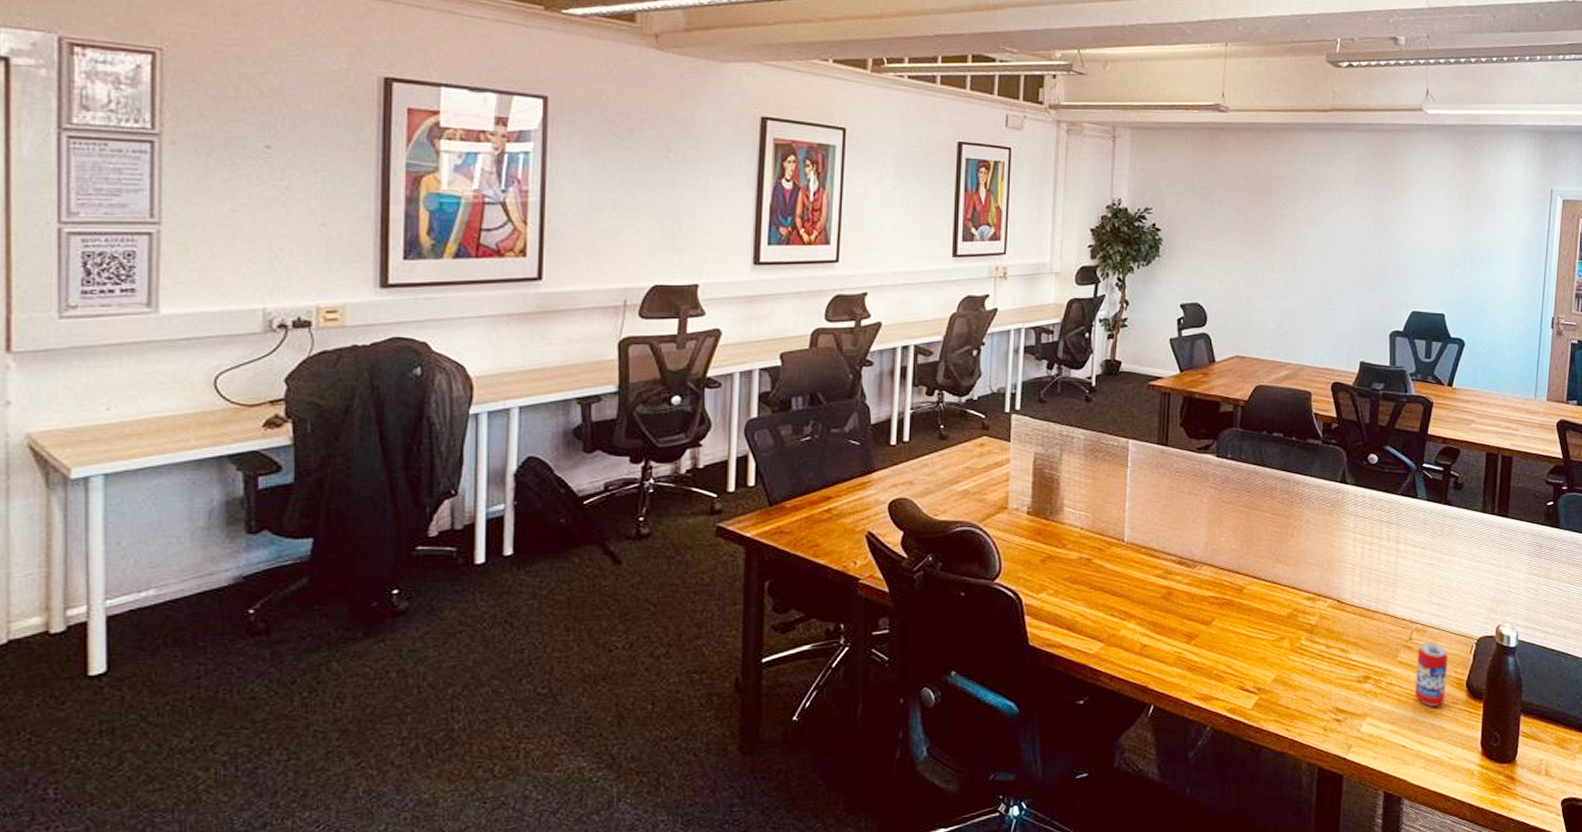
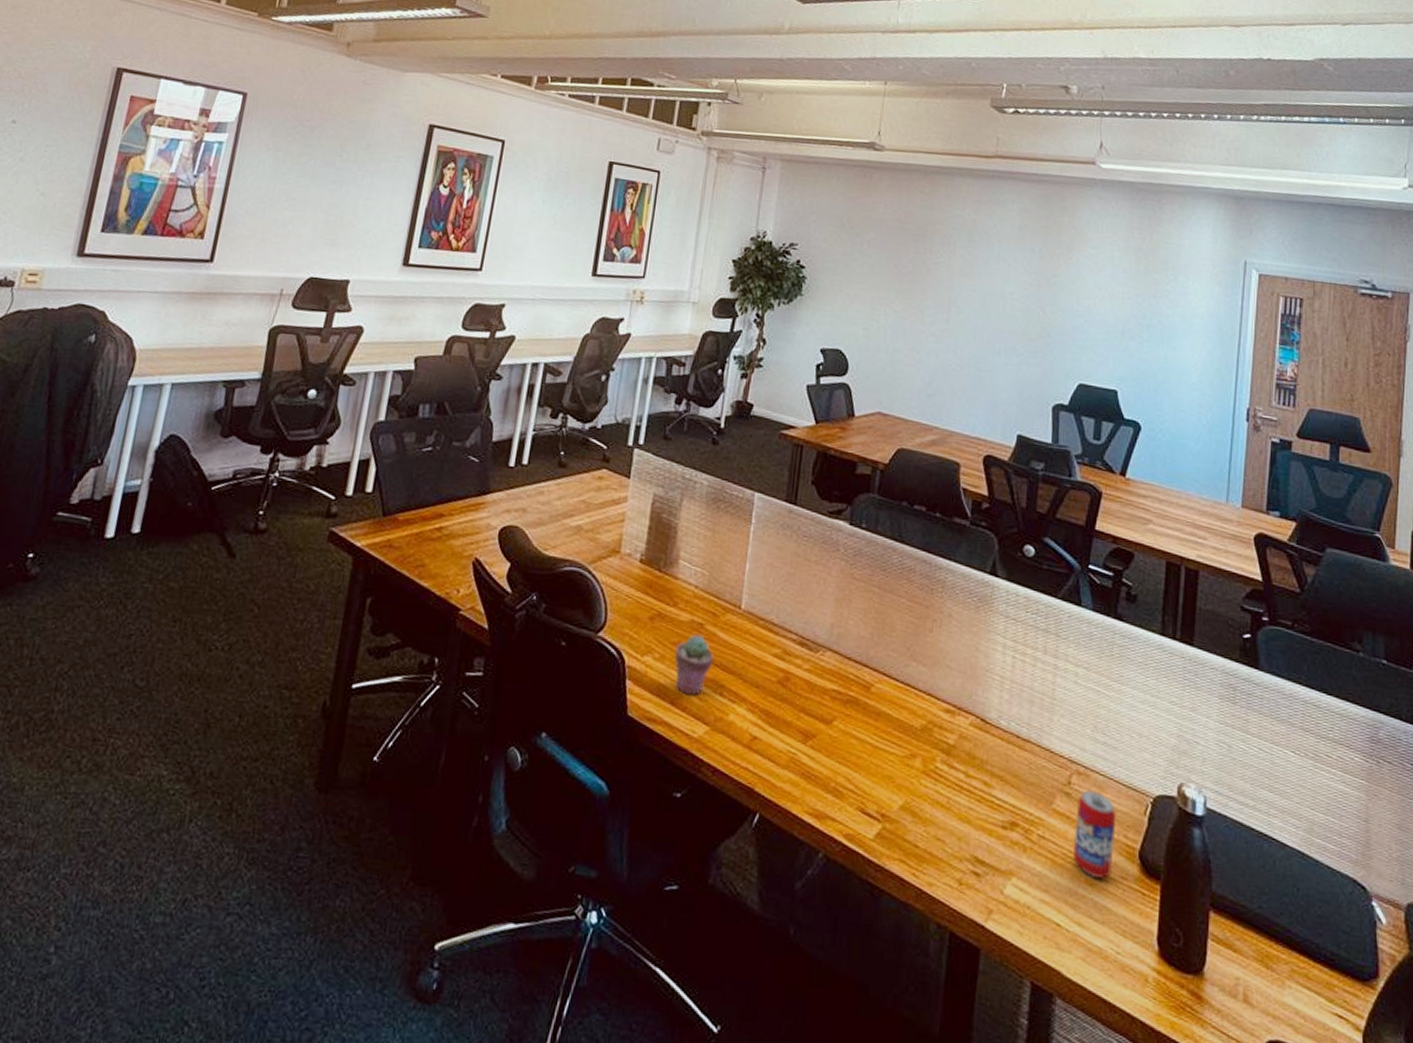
potted succulent: none [1067,569,1103,621] -> present [674,635,714,696]

